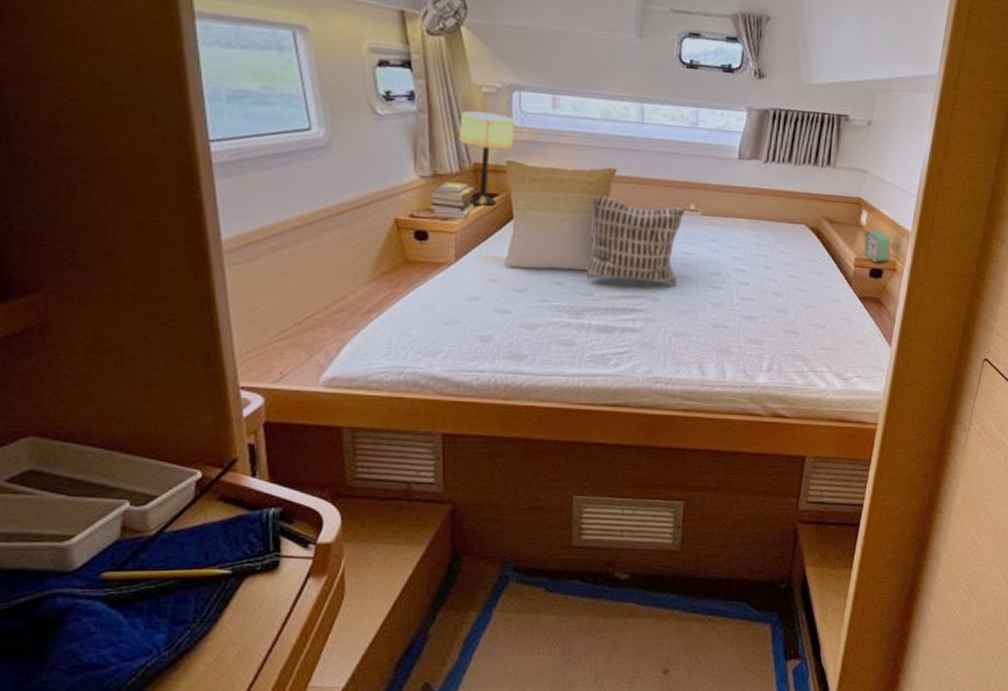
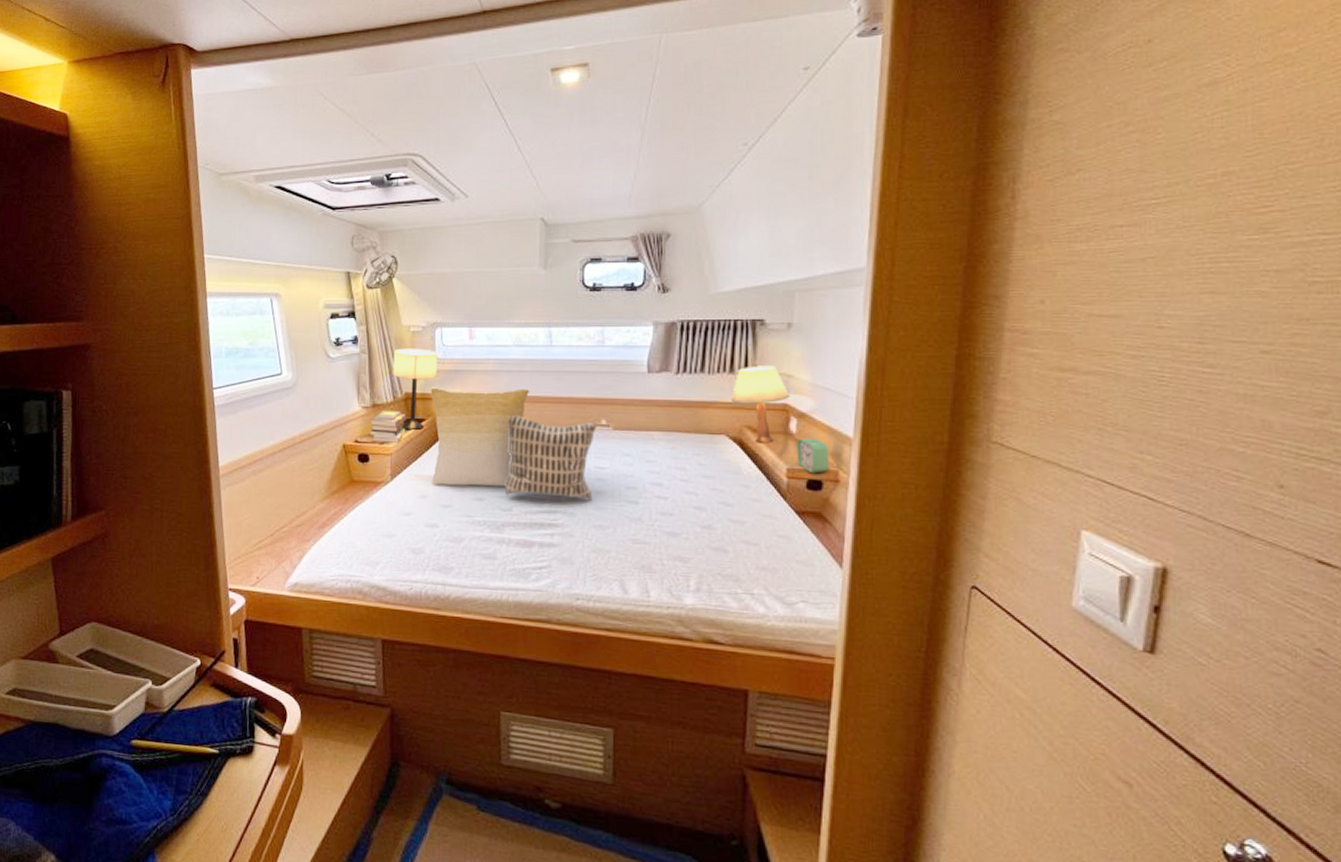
table lamp: none [812,158,864,234] -> present [730,364,790,443]

